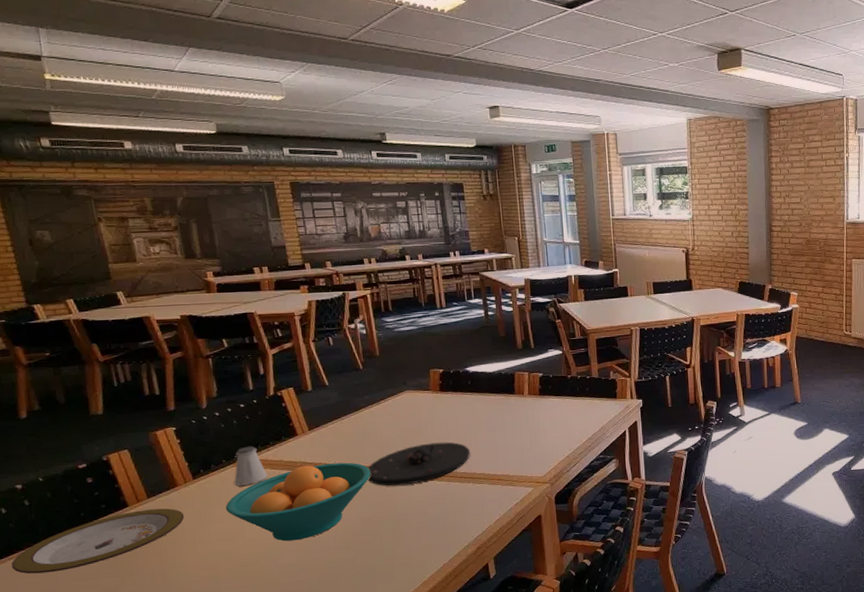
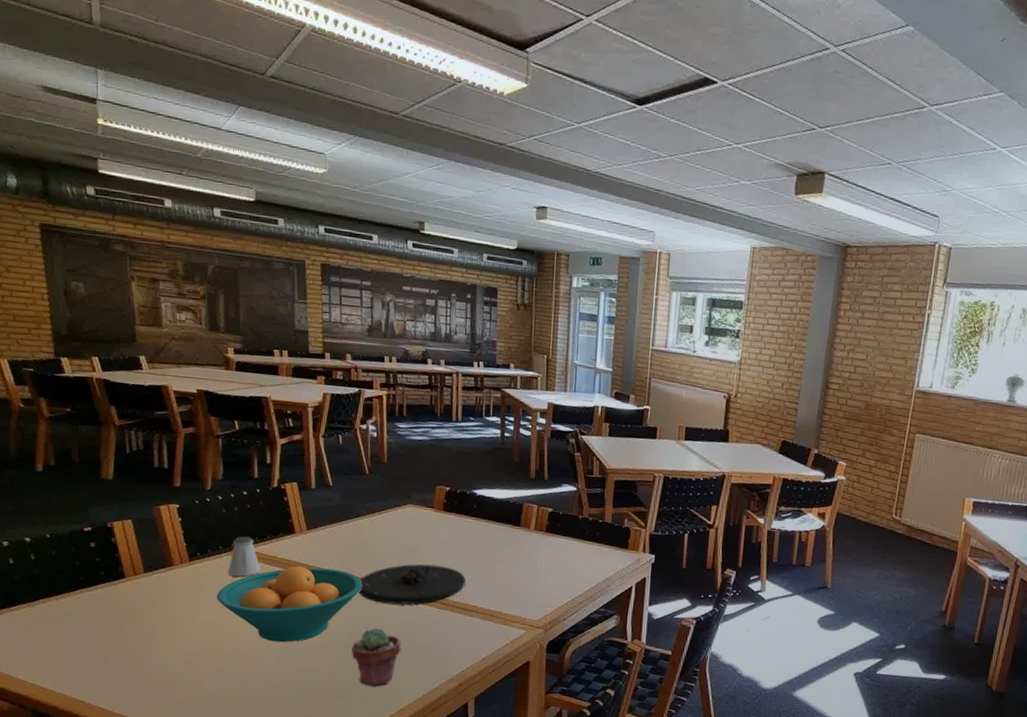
plate: present [12,508,185,574] -> none [13,583,177,631]
potted succulent: none [368,510,417,566] -> present [352,627,401,687]

